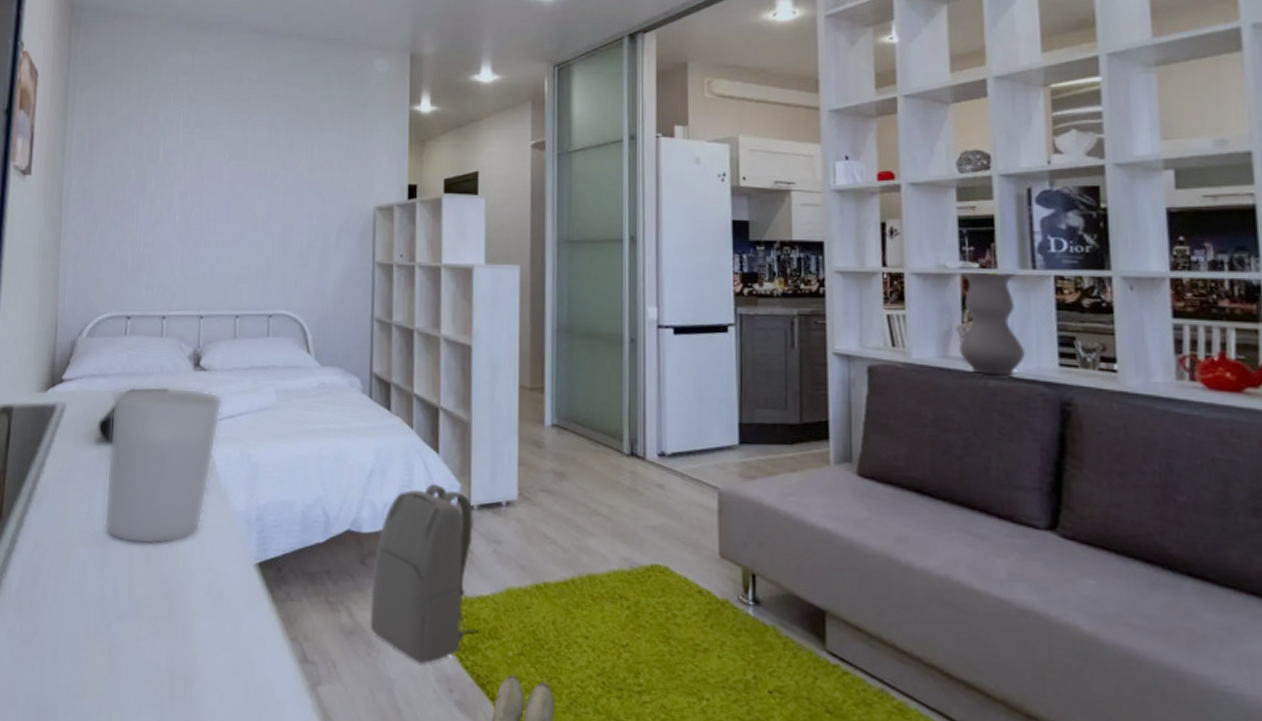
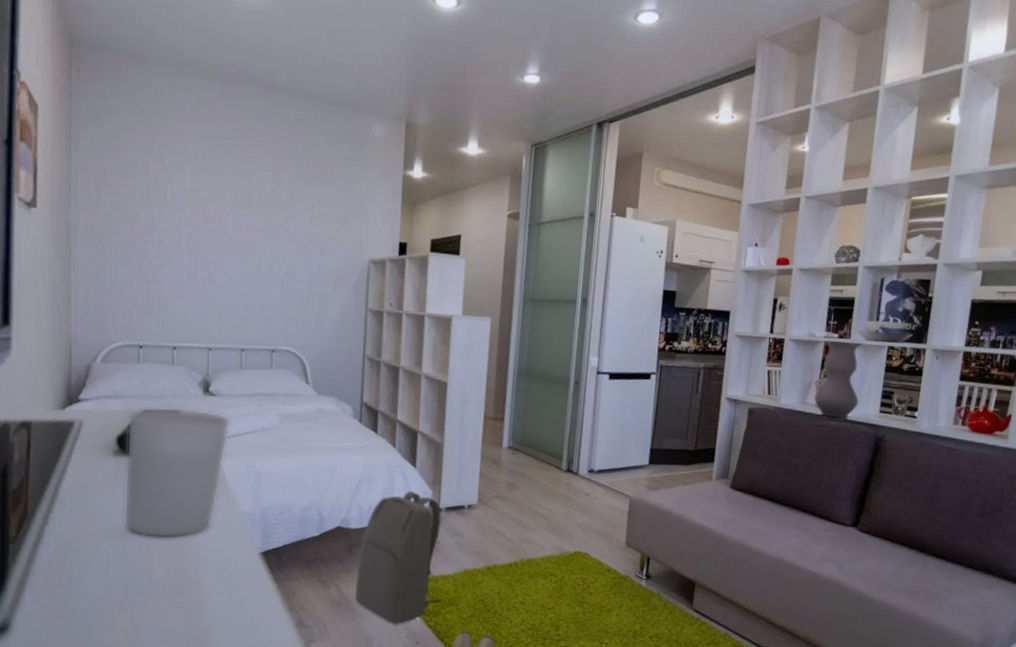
bowl: none [1004,243,1091,272] -> present [857,320,915,344]

